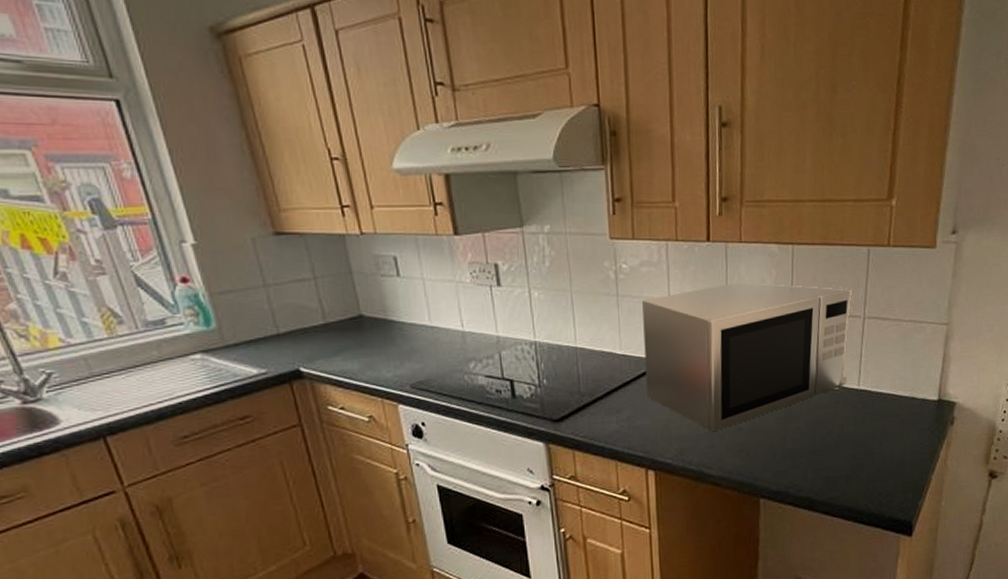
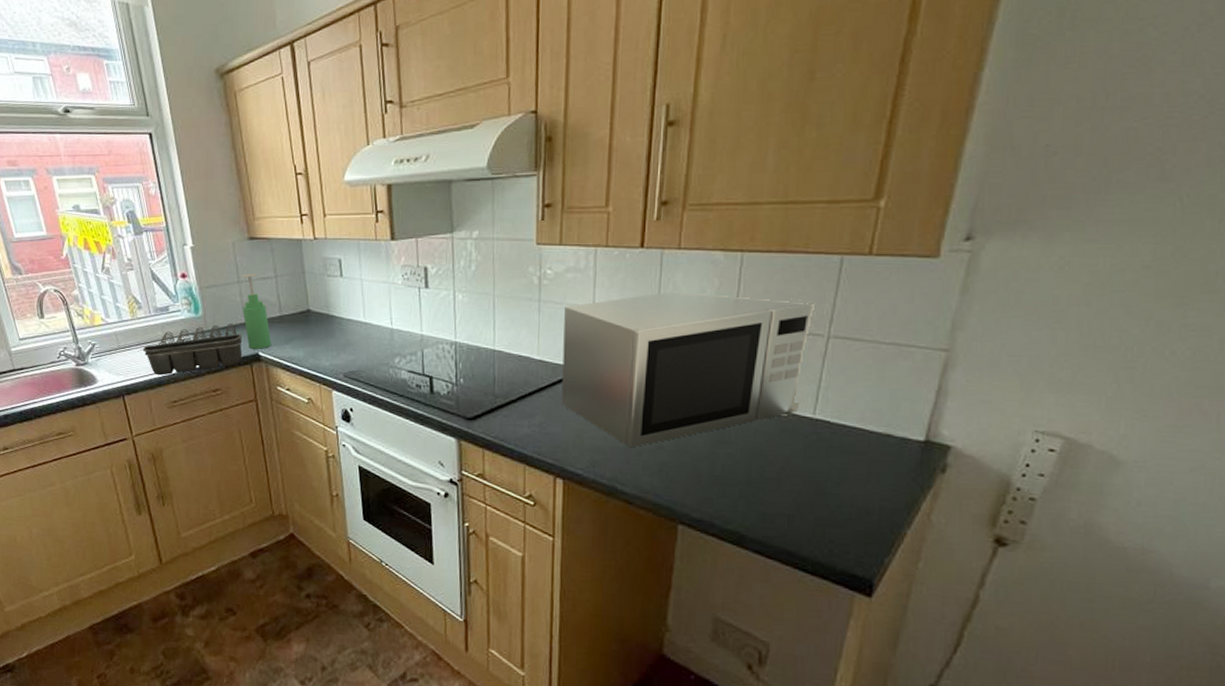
dish rack: none [129,336,278,407] -> present [142,324,243,376]
soap dispenser: none [266,275,316,365] -> present [240,273,272,349]

